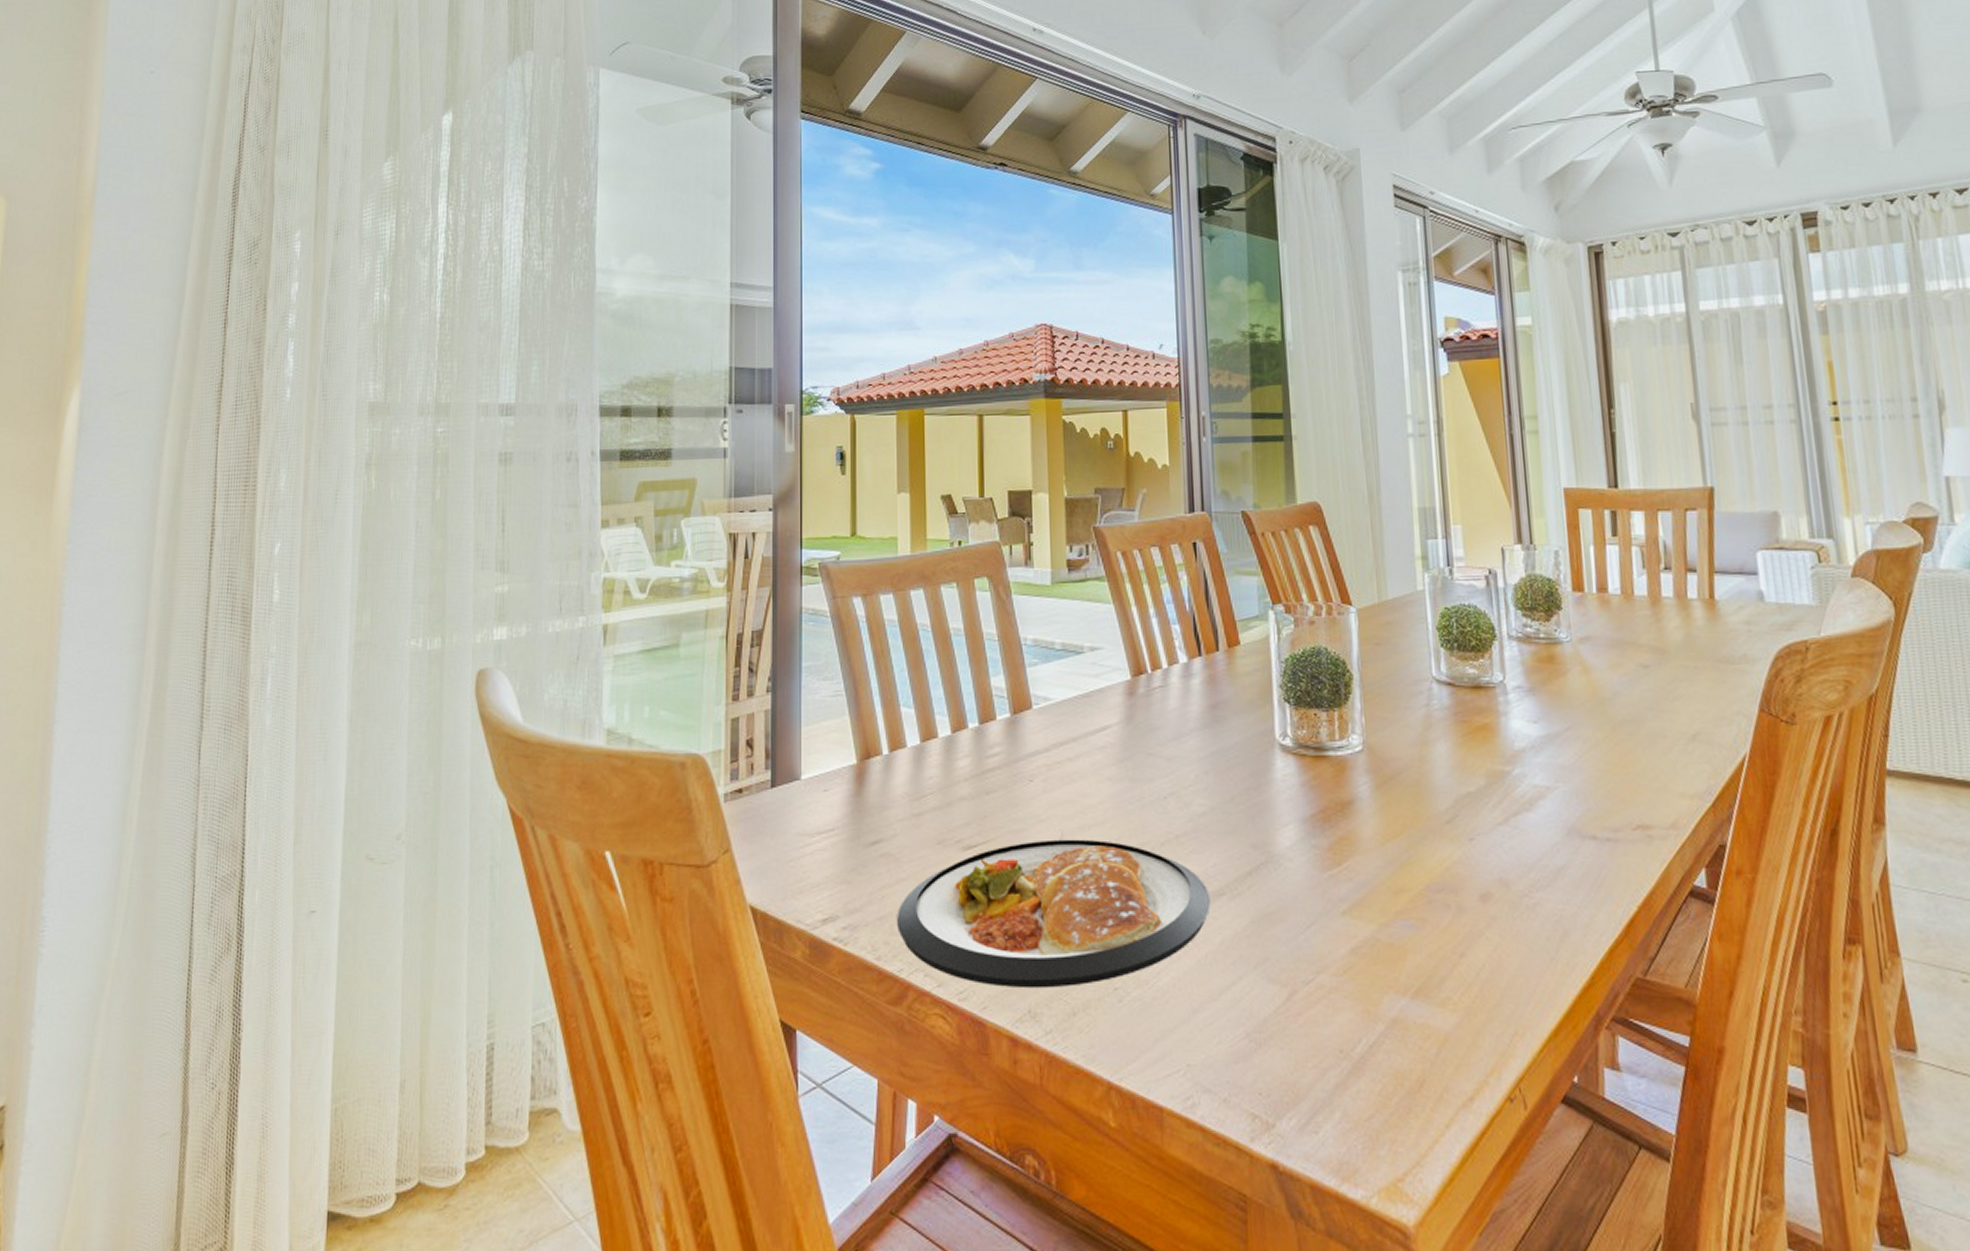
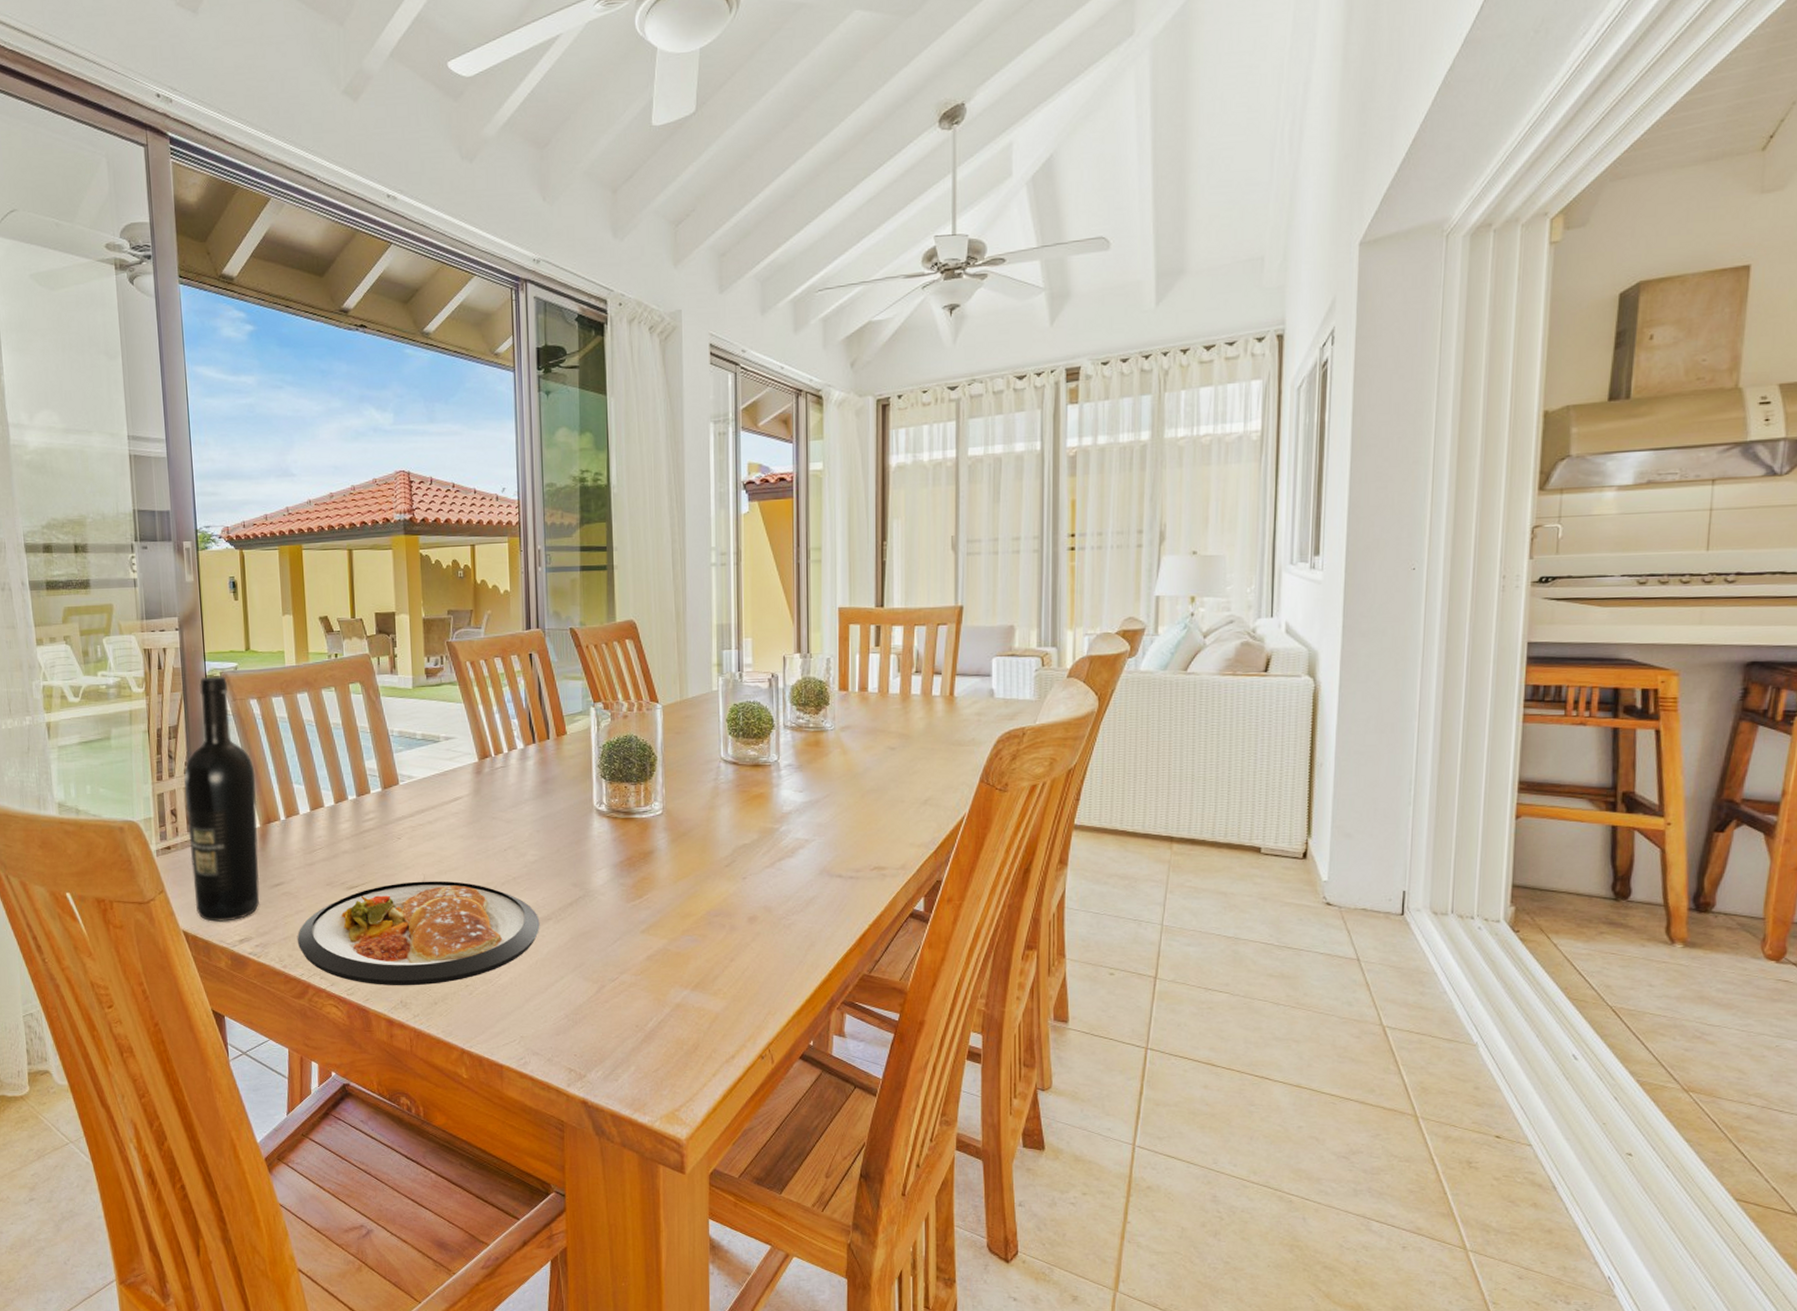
wine bottle: none [765,567,855,894] -> present [183,676,260,922]

